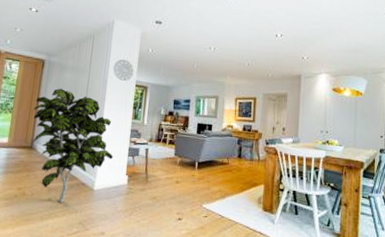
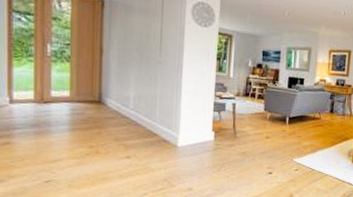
indoor plant: present [32,88,114,203] -> none [97,33,198,160]

